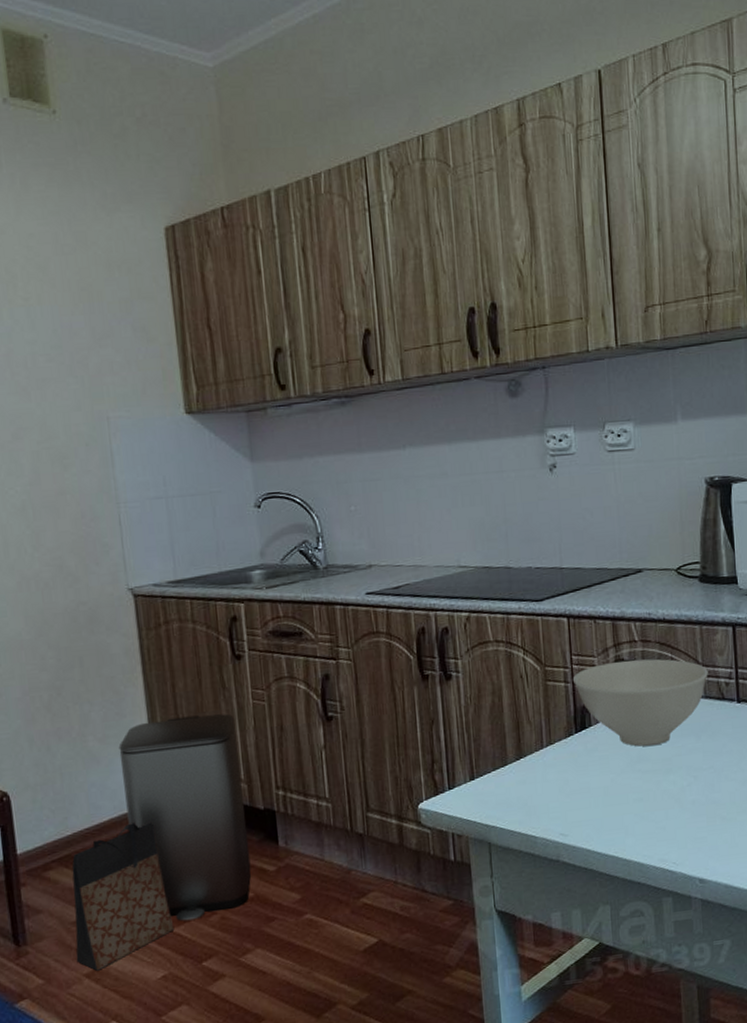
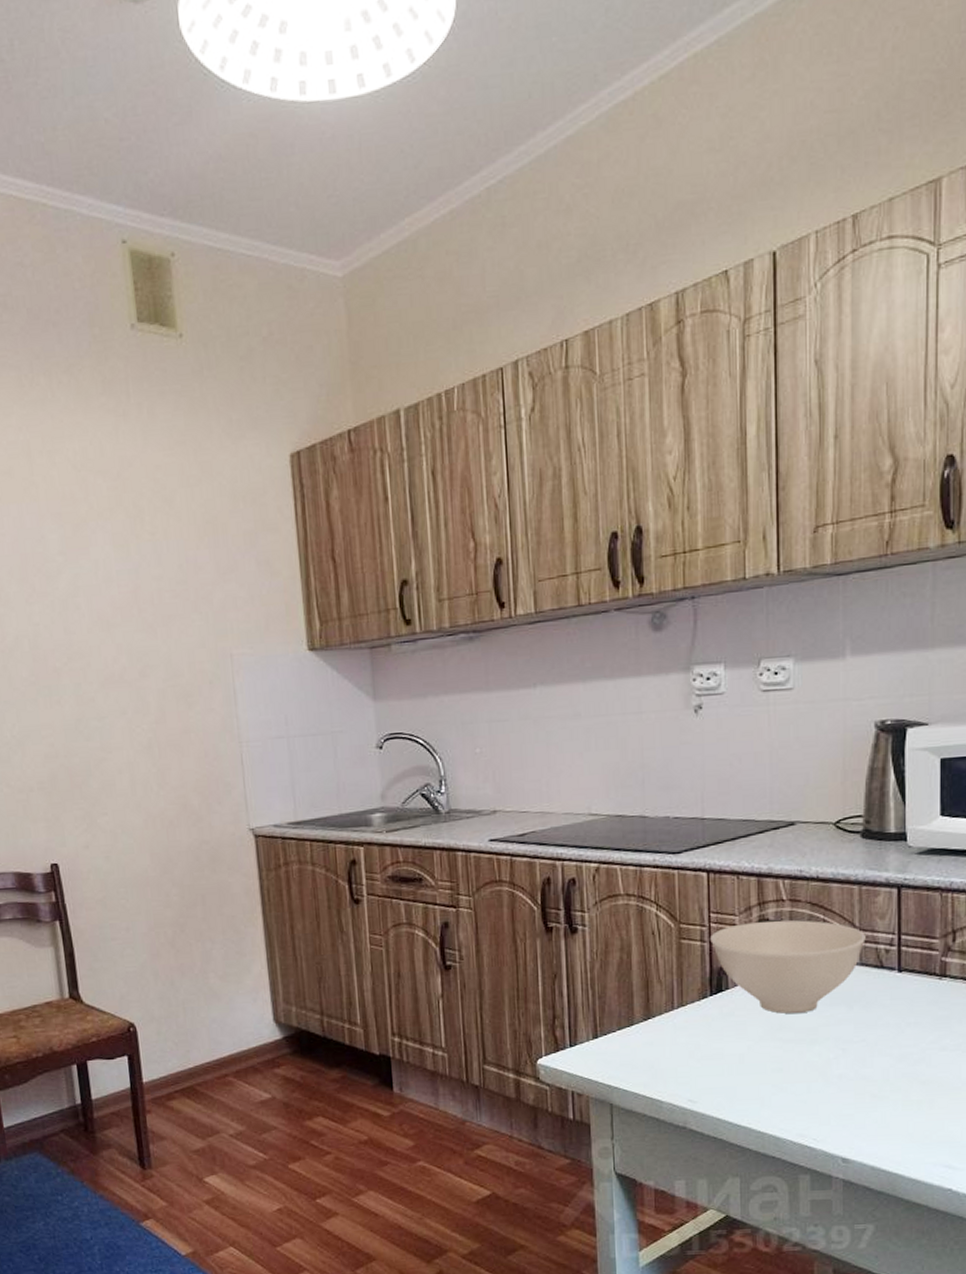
bag: present [72,822,175,971] -> none [193,1060,290,1198]
pedal bin: present [118,714,251,922] -> none [238,958,366,1158]

